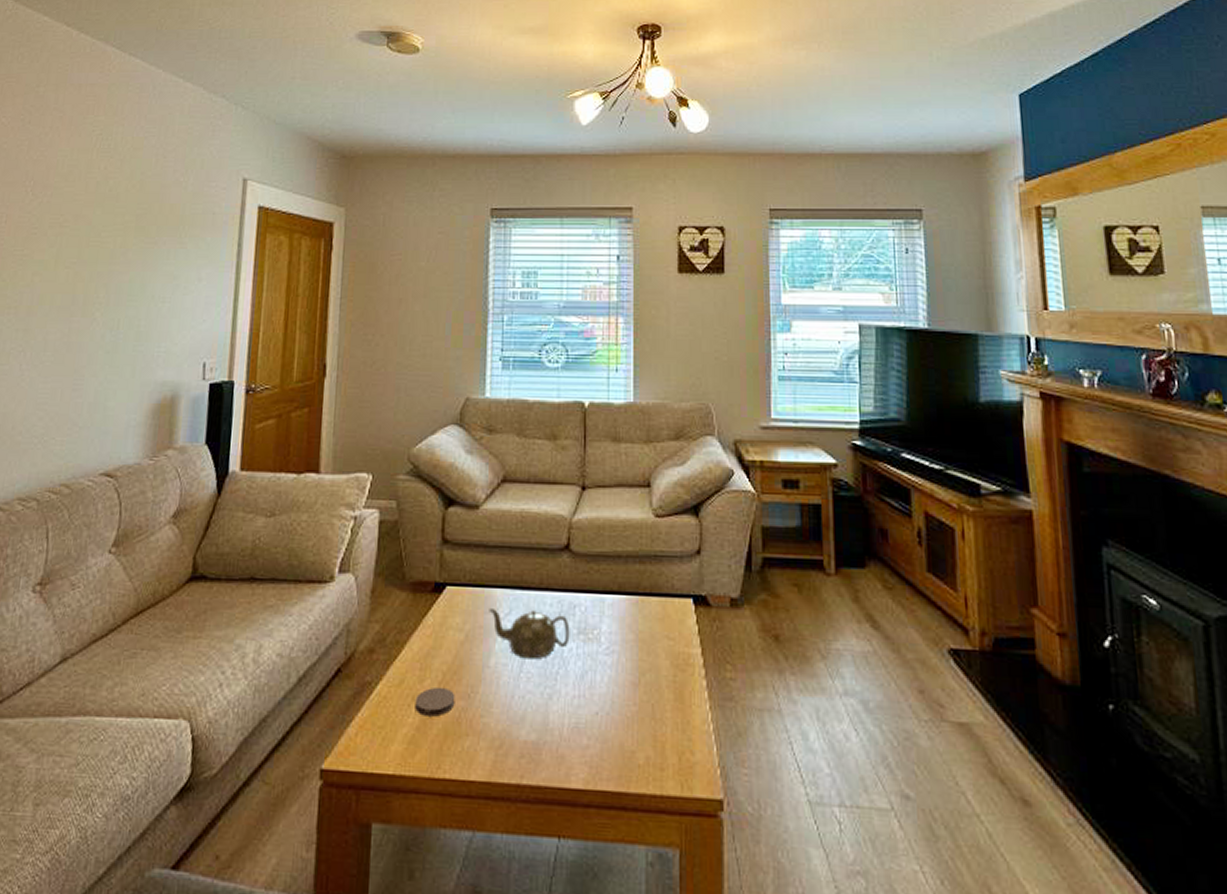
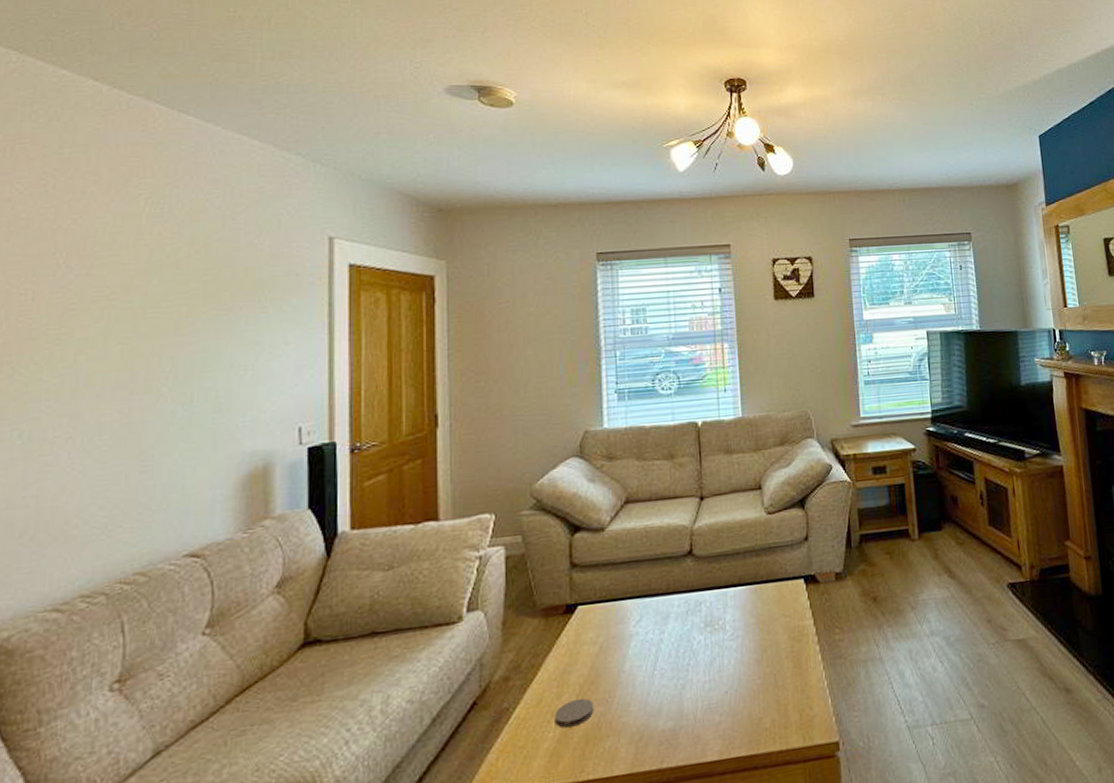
teapot: present [489,608,570,660] -> none [620,613,698,658]

